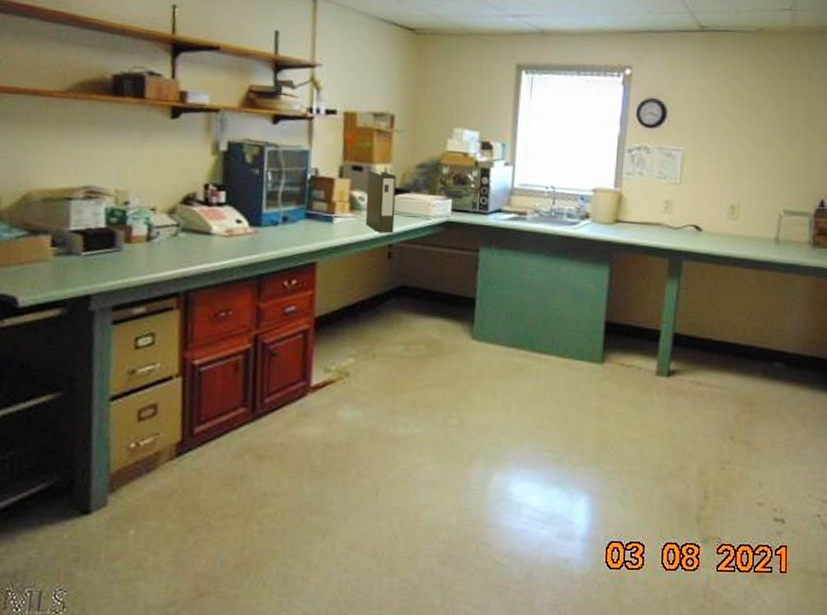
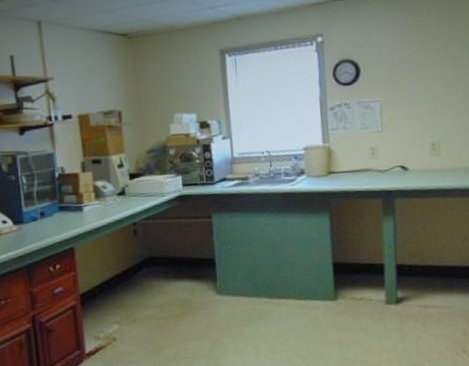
binder: present [365,170,397,234] -> none [106,161,136,214]

